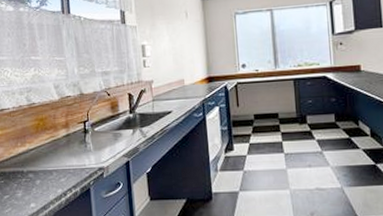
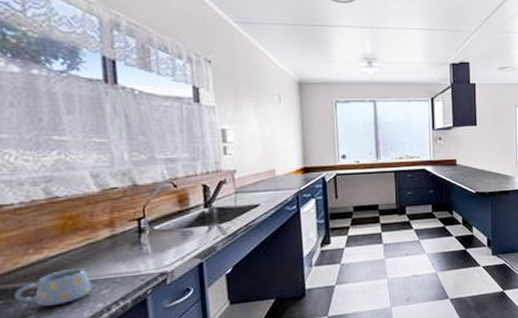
mug: none [10,160,55,188] -> present [14,268,92,307]

